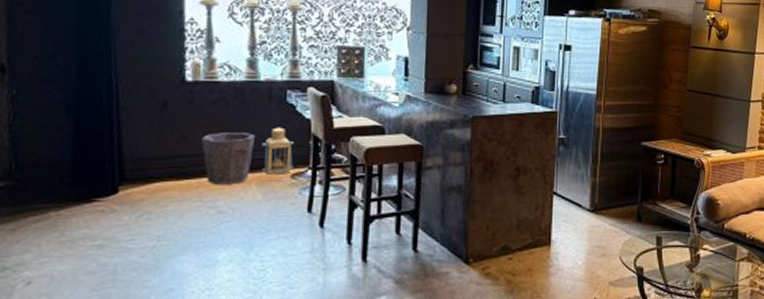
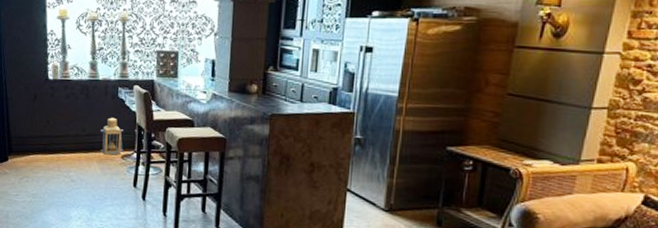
waste bin: present [201,132,256,185] -> none [59,120,97,161]

